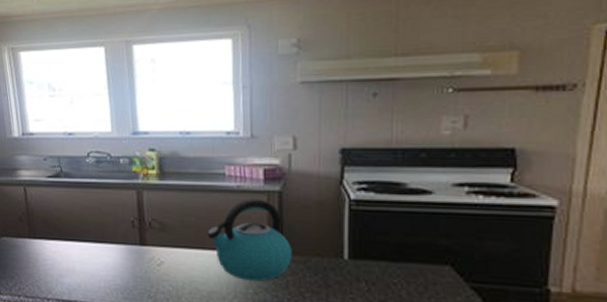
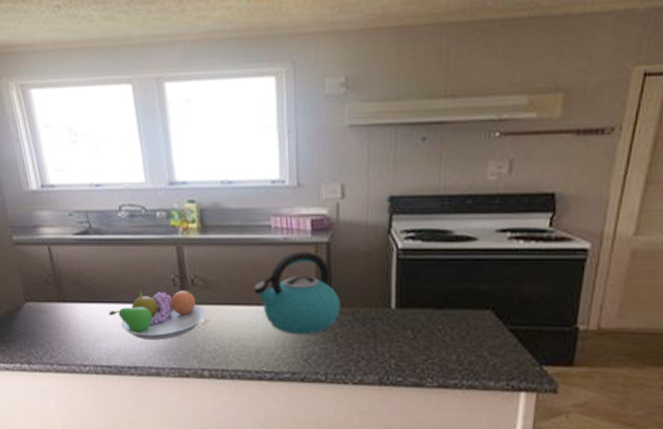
fruit bowl: none [73,230,162,279] -> present [109,290,207,340]

